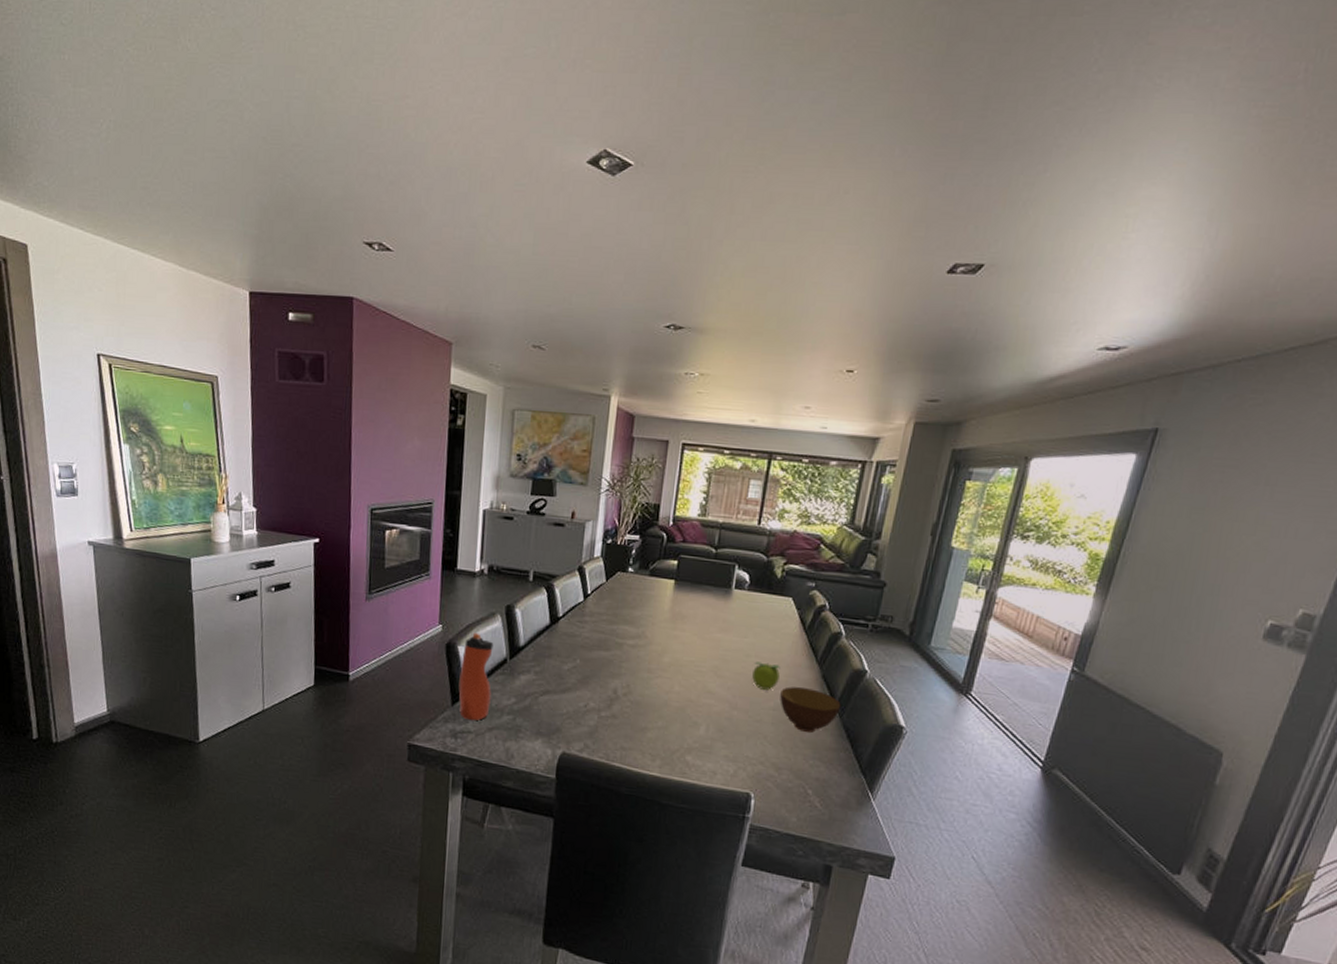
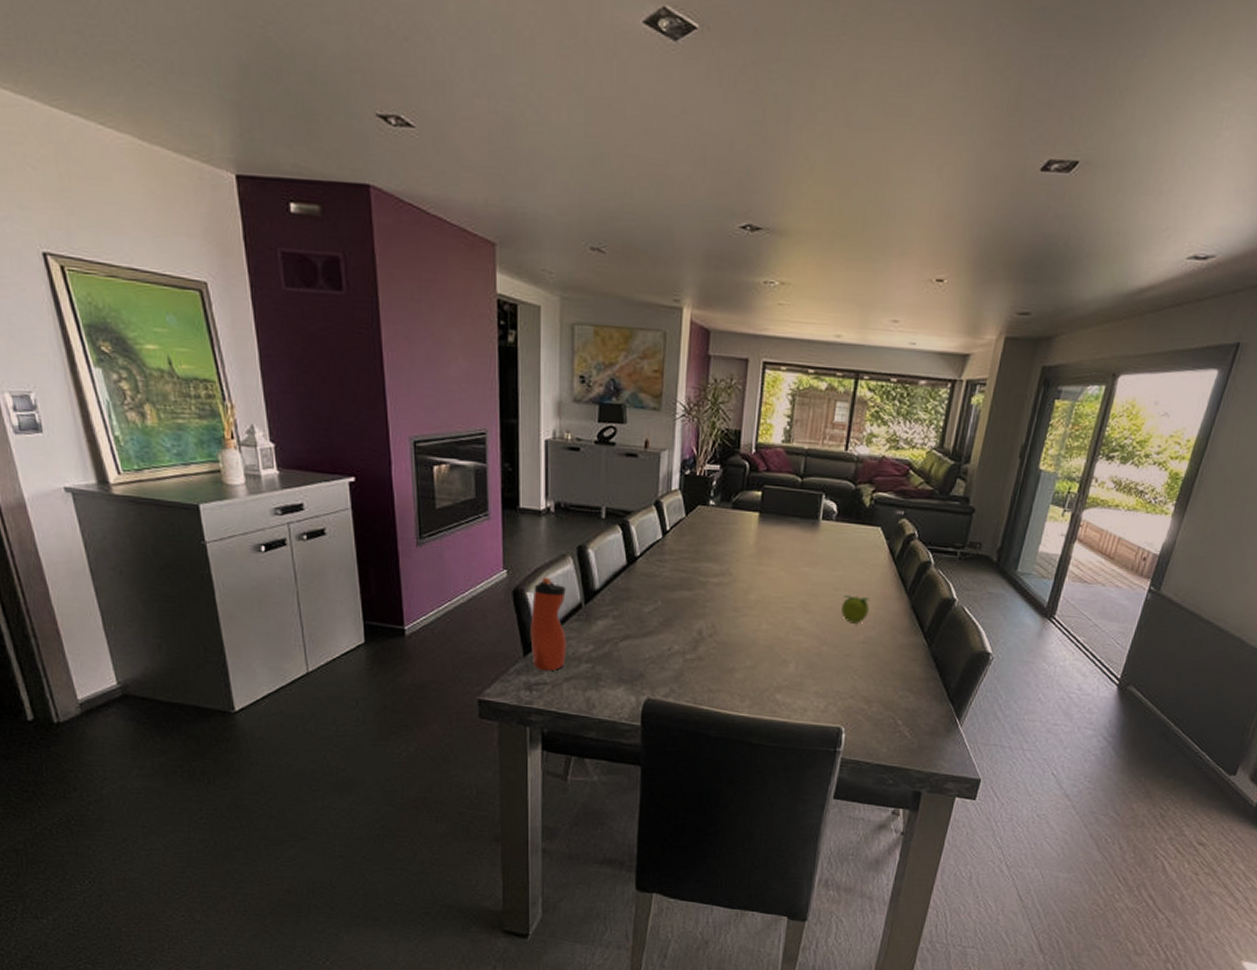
bowl: present [780,686,841,733] -> none [869,619,930,664]

